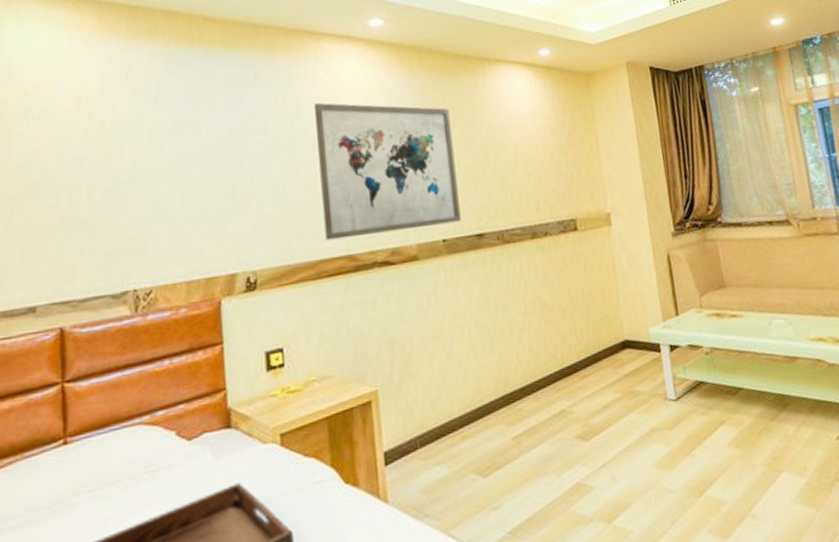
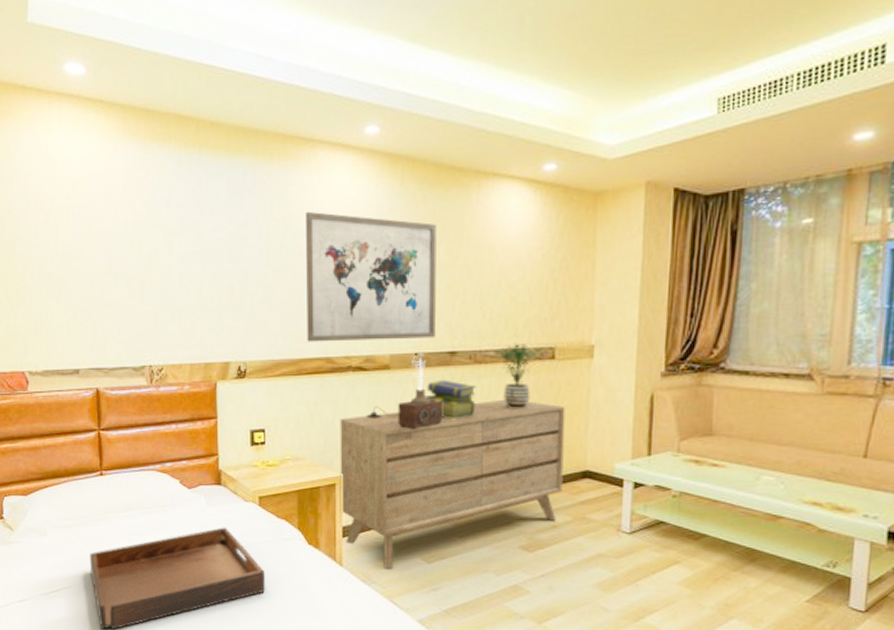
dresser: none [369,275,607,495] -> present [340,399,566,569]
table lamp: none [398,239,479,323] -> present [366,353,442,429]
stack of books: none [457,264,510,307] -> present [424,379,477,420]
potted plant: none [519,218,565,287] -> present [493,342,541,410]

